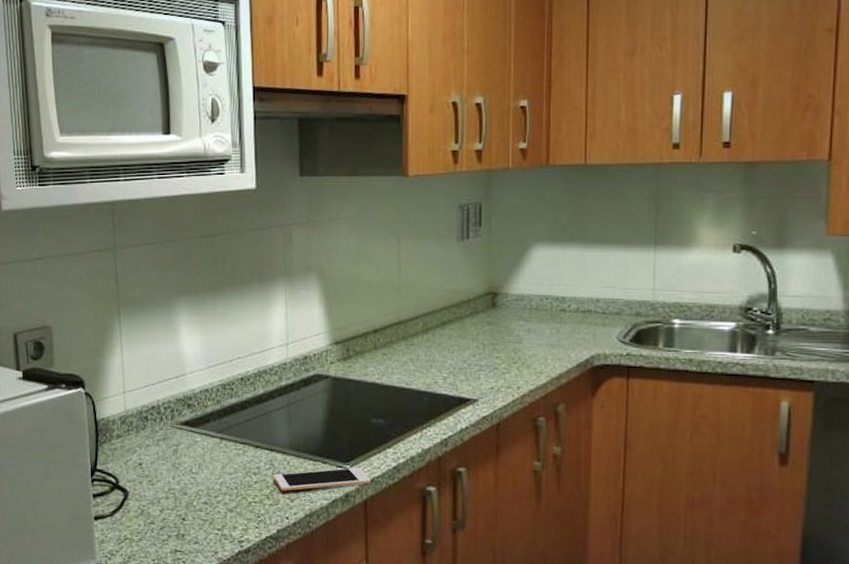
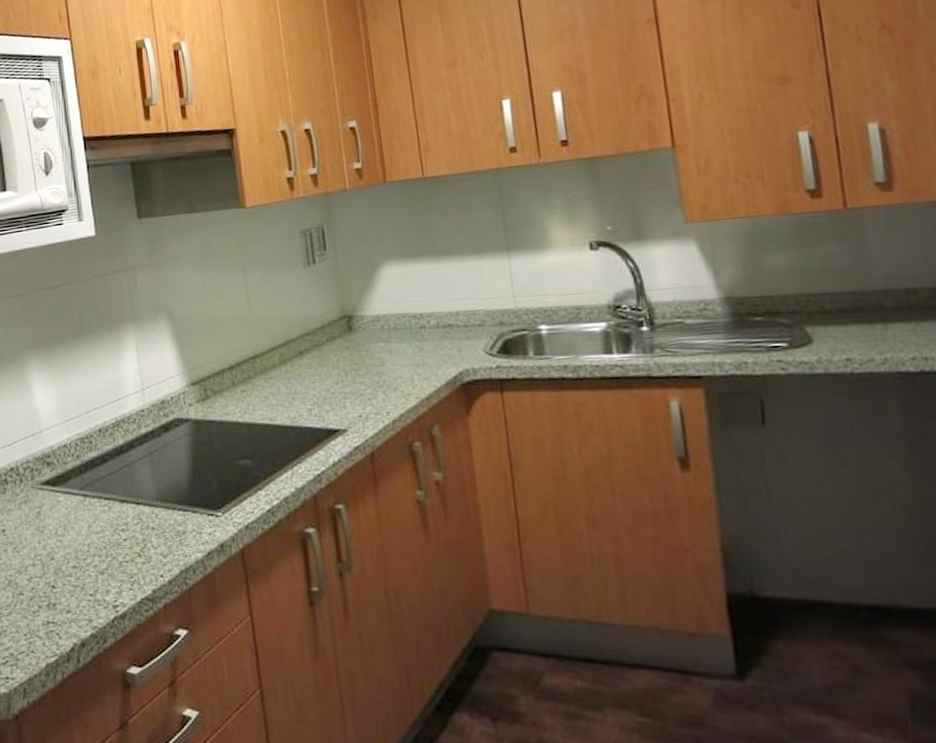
cell phone: present [273,467,371,491] -> none [143,514,246,547]

